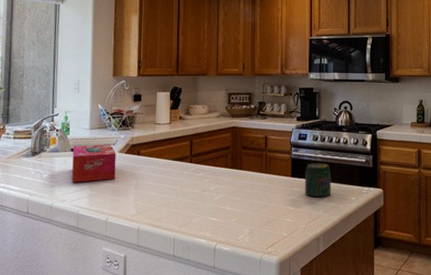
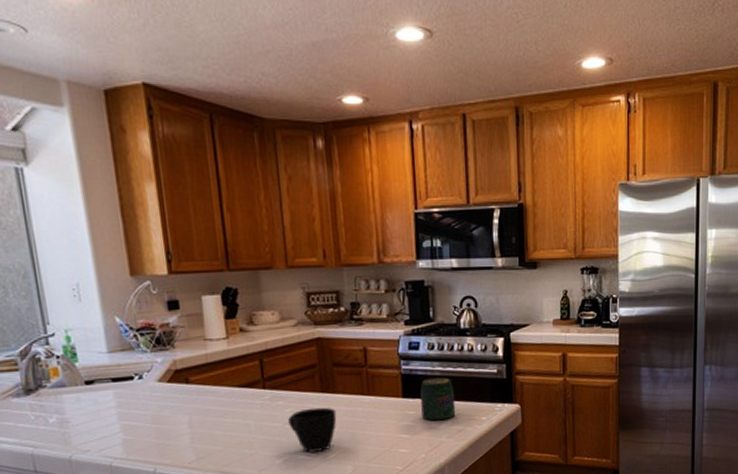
tissue box: present [72,144,116,183] -> none [87,371,159,427]
cup: none [205,180,241,215] -> present [288,407,337,452]

